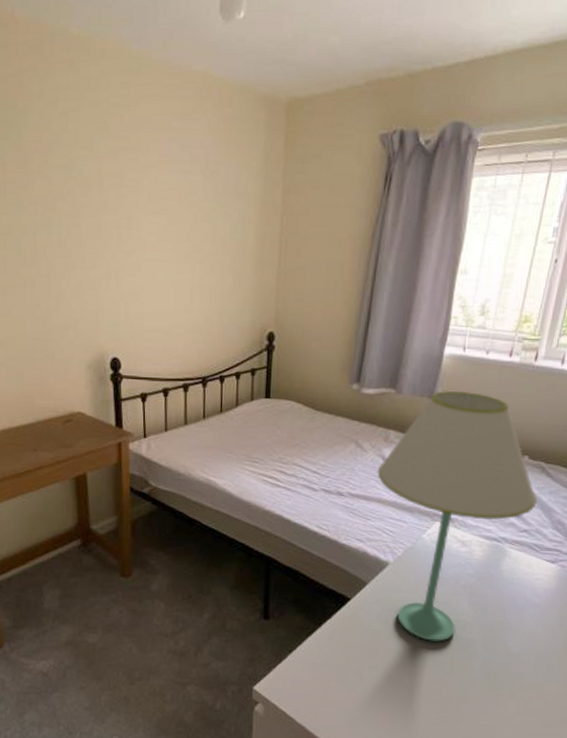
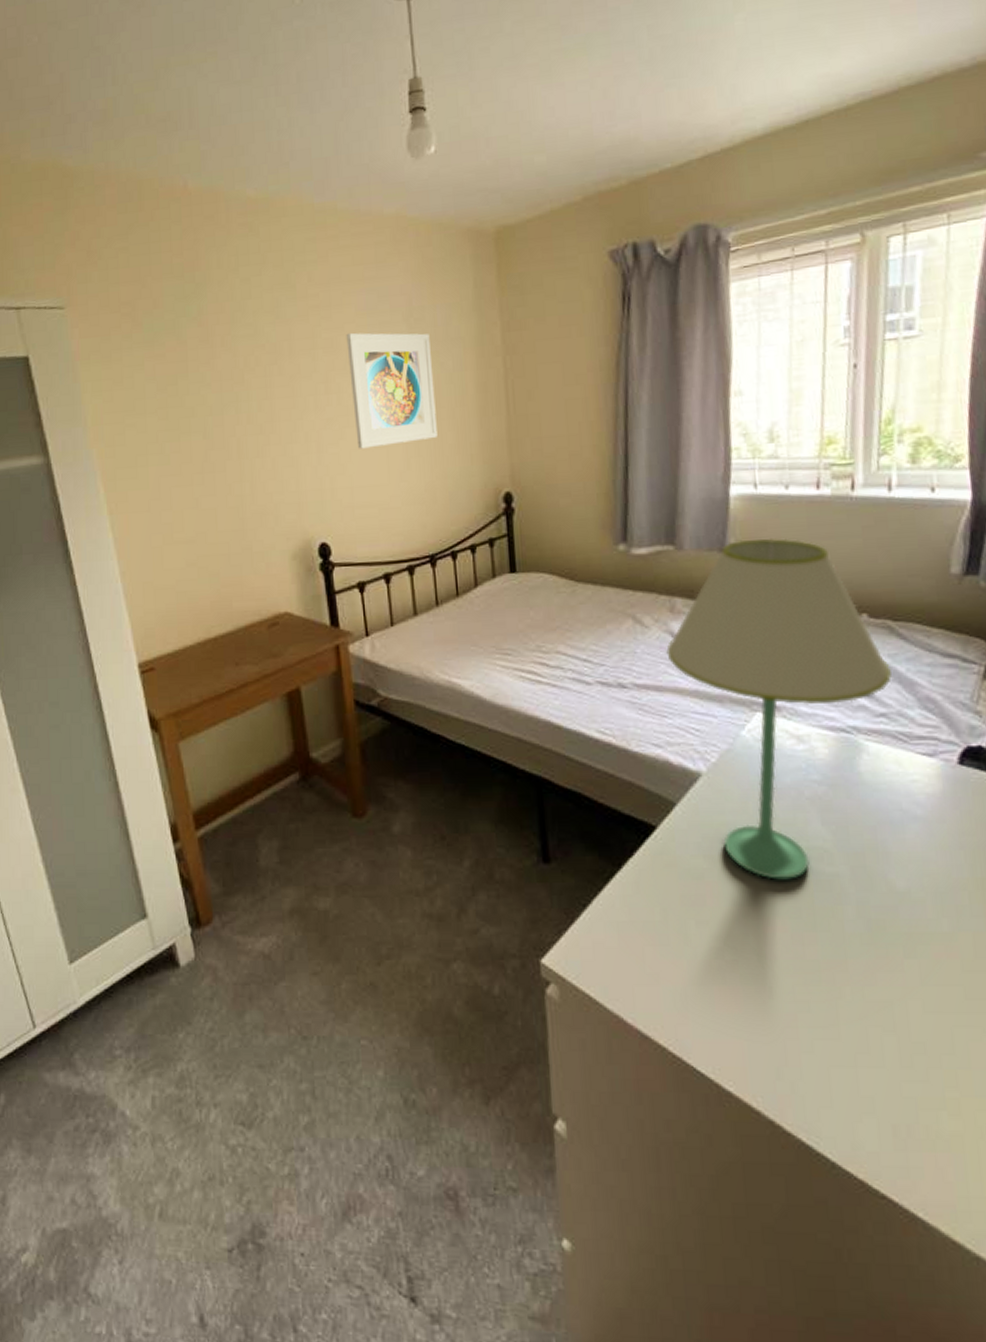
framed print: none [149,176,221,281] -> present [346,332,437,449]

